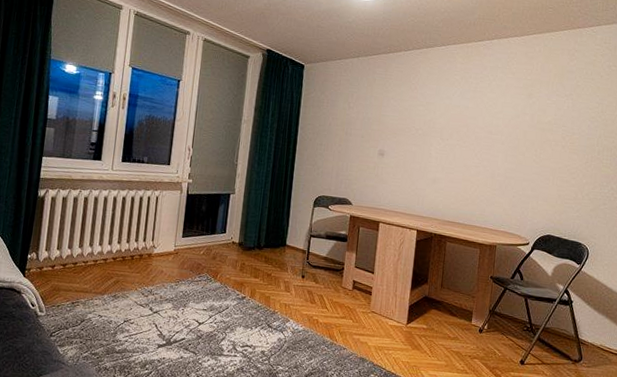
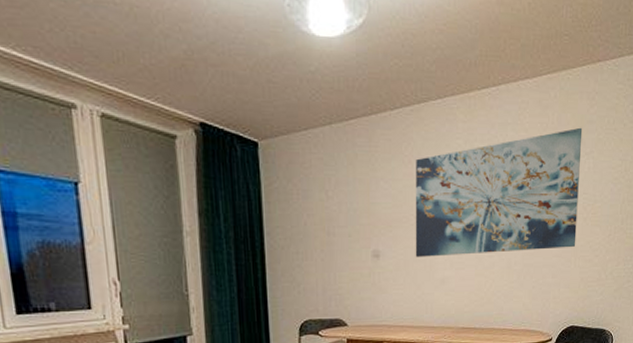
wall art: none [413,75,563,169] -> present [415,127,583,257]

